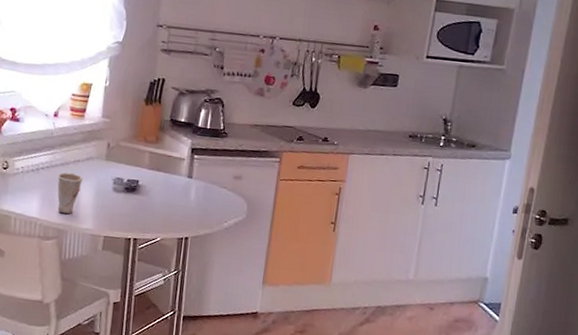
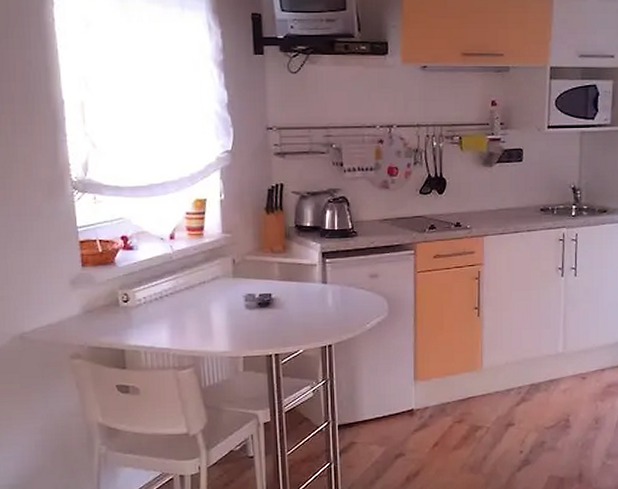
cup: present [57,172,83,214] -> none [184,295,211,340]

